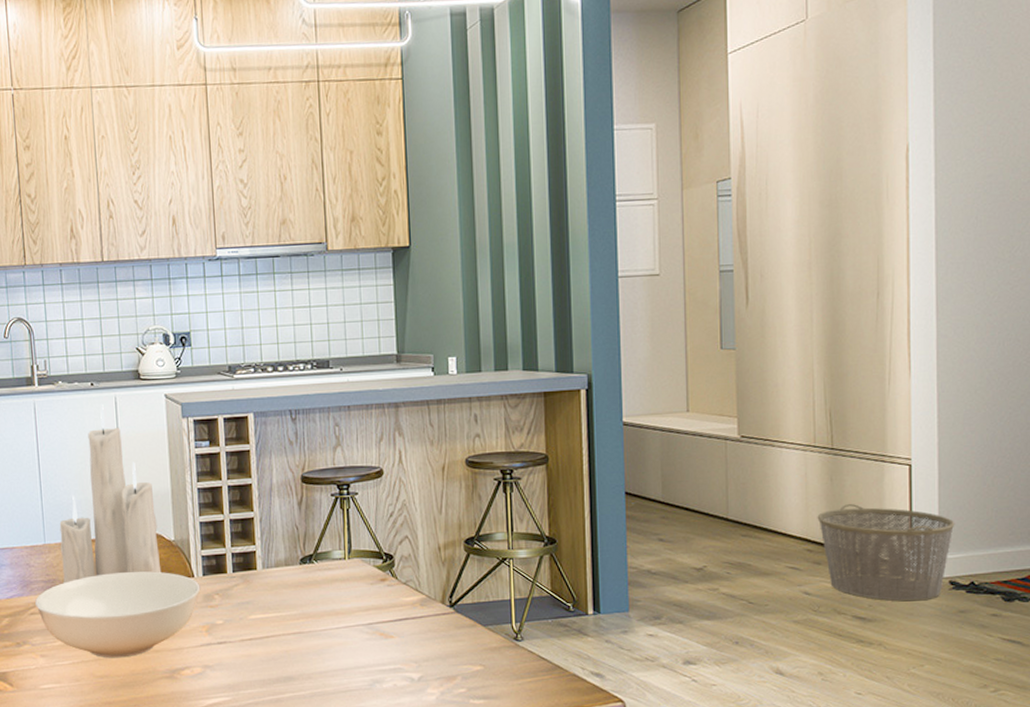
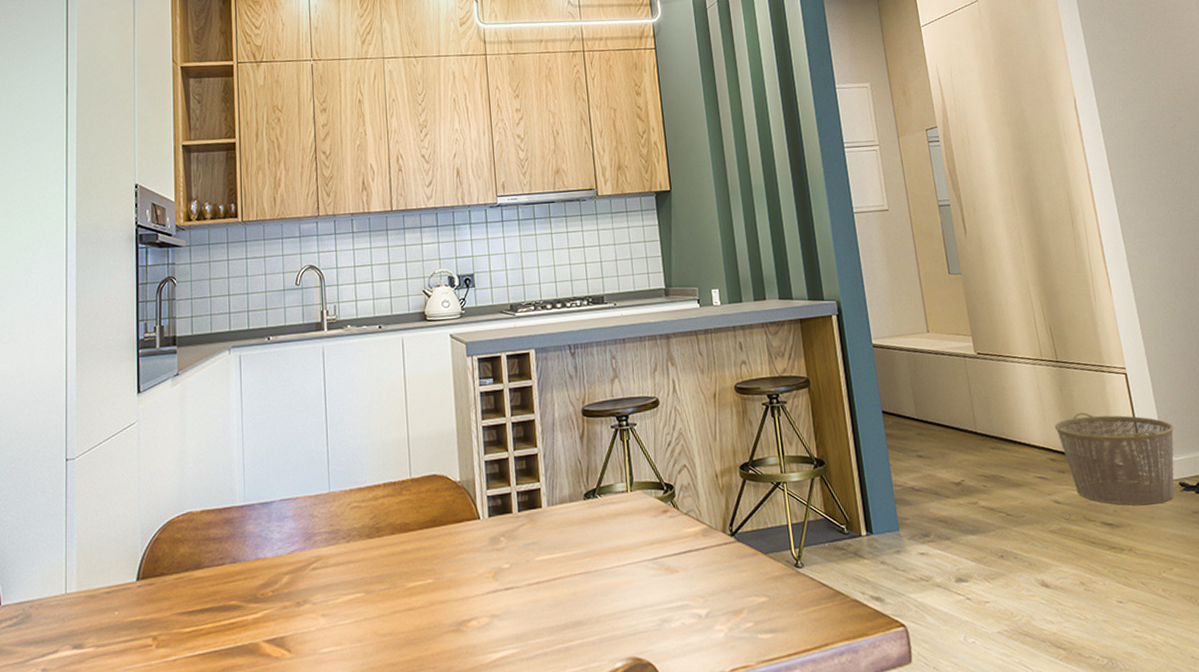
bowl: present [35,571,201,658] -> none [318,515,487,614]
candle: present [59,403,162,584] -> none [345,345,447,534]

